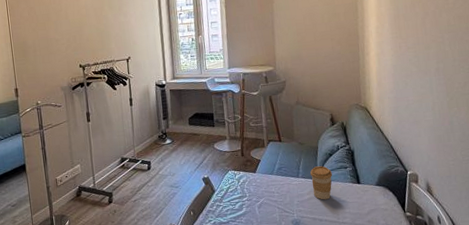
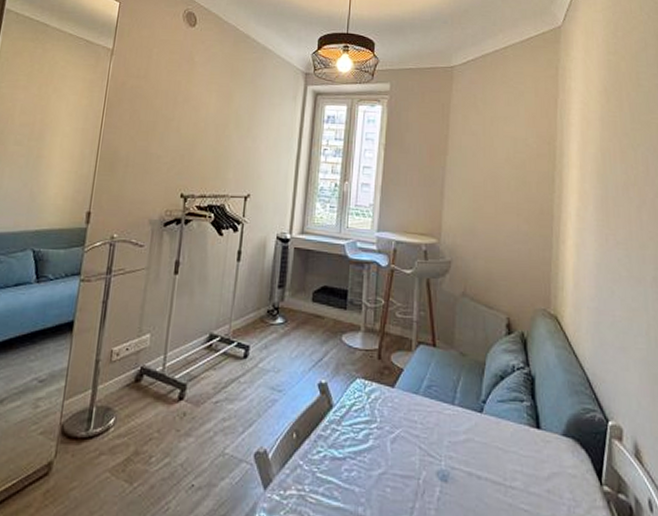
coffee cup: present [310,166,333,200] -> none [471,392,503,446]

